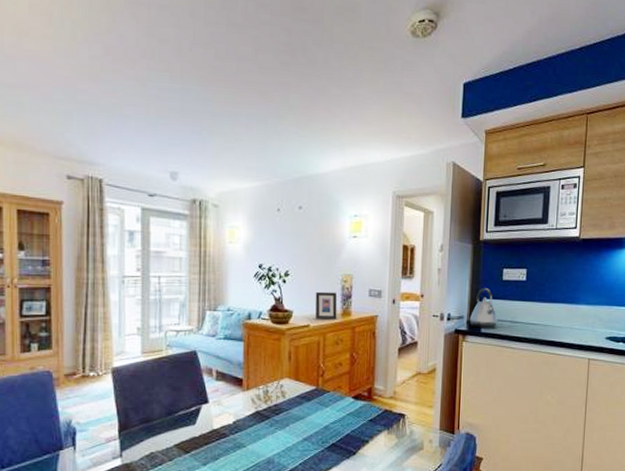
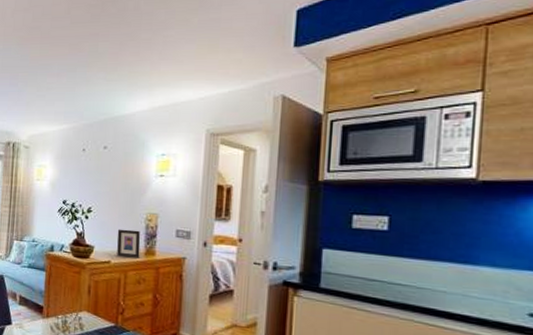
kettle: present [469,288,498,329] -> none [303,236,345,285]

